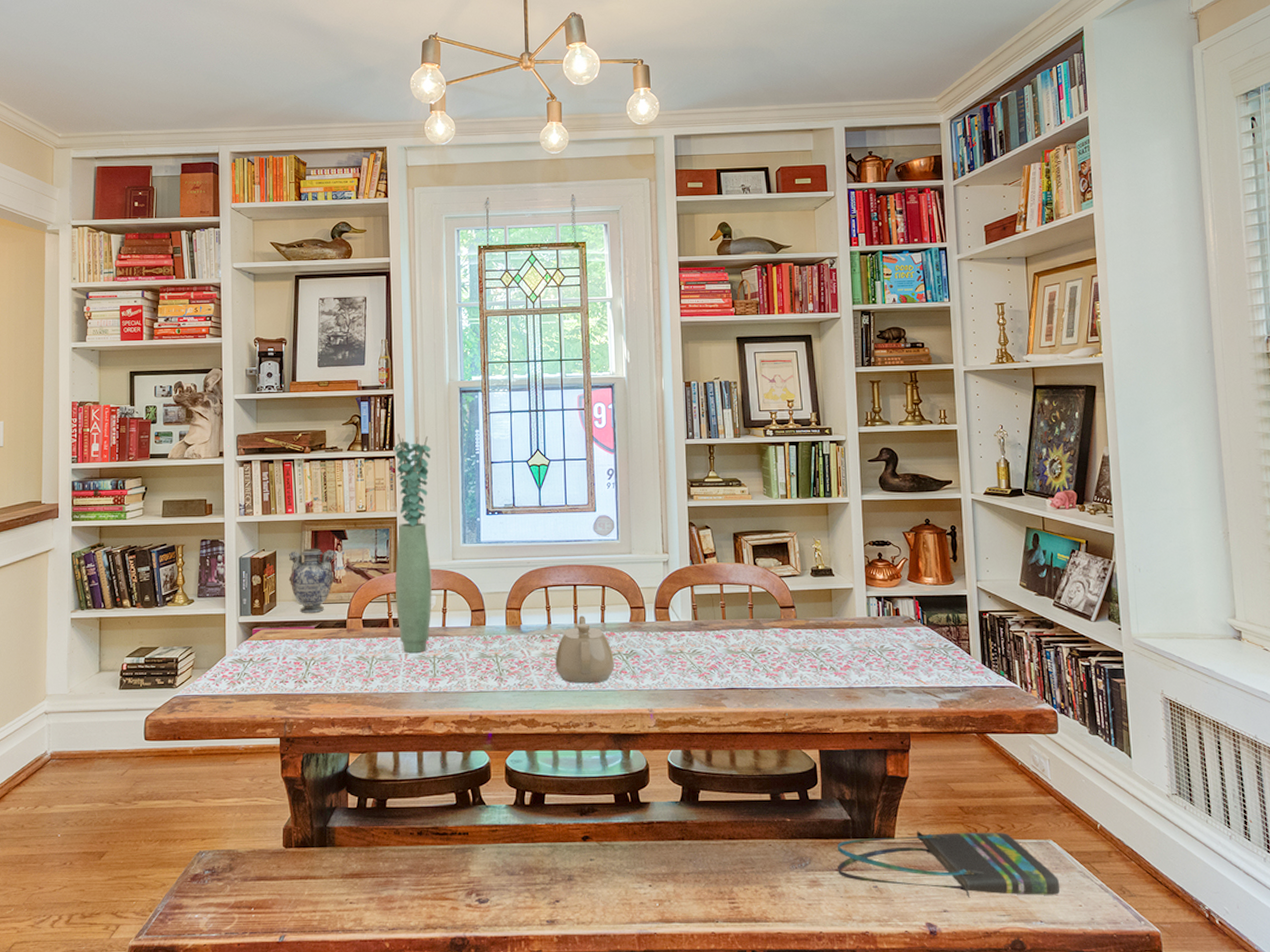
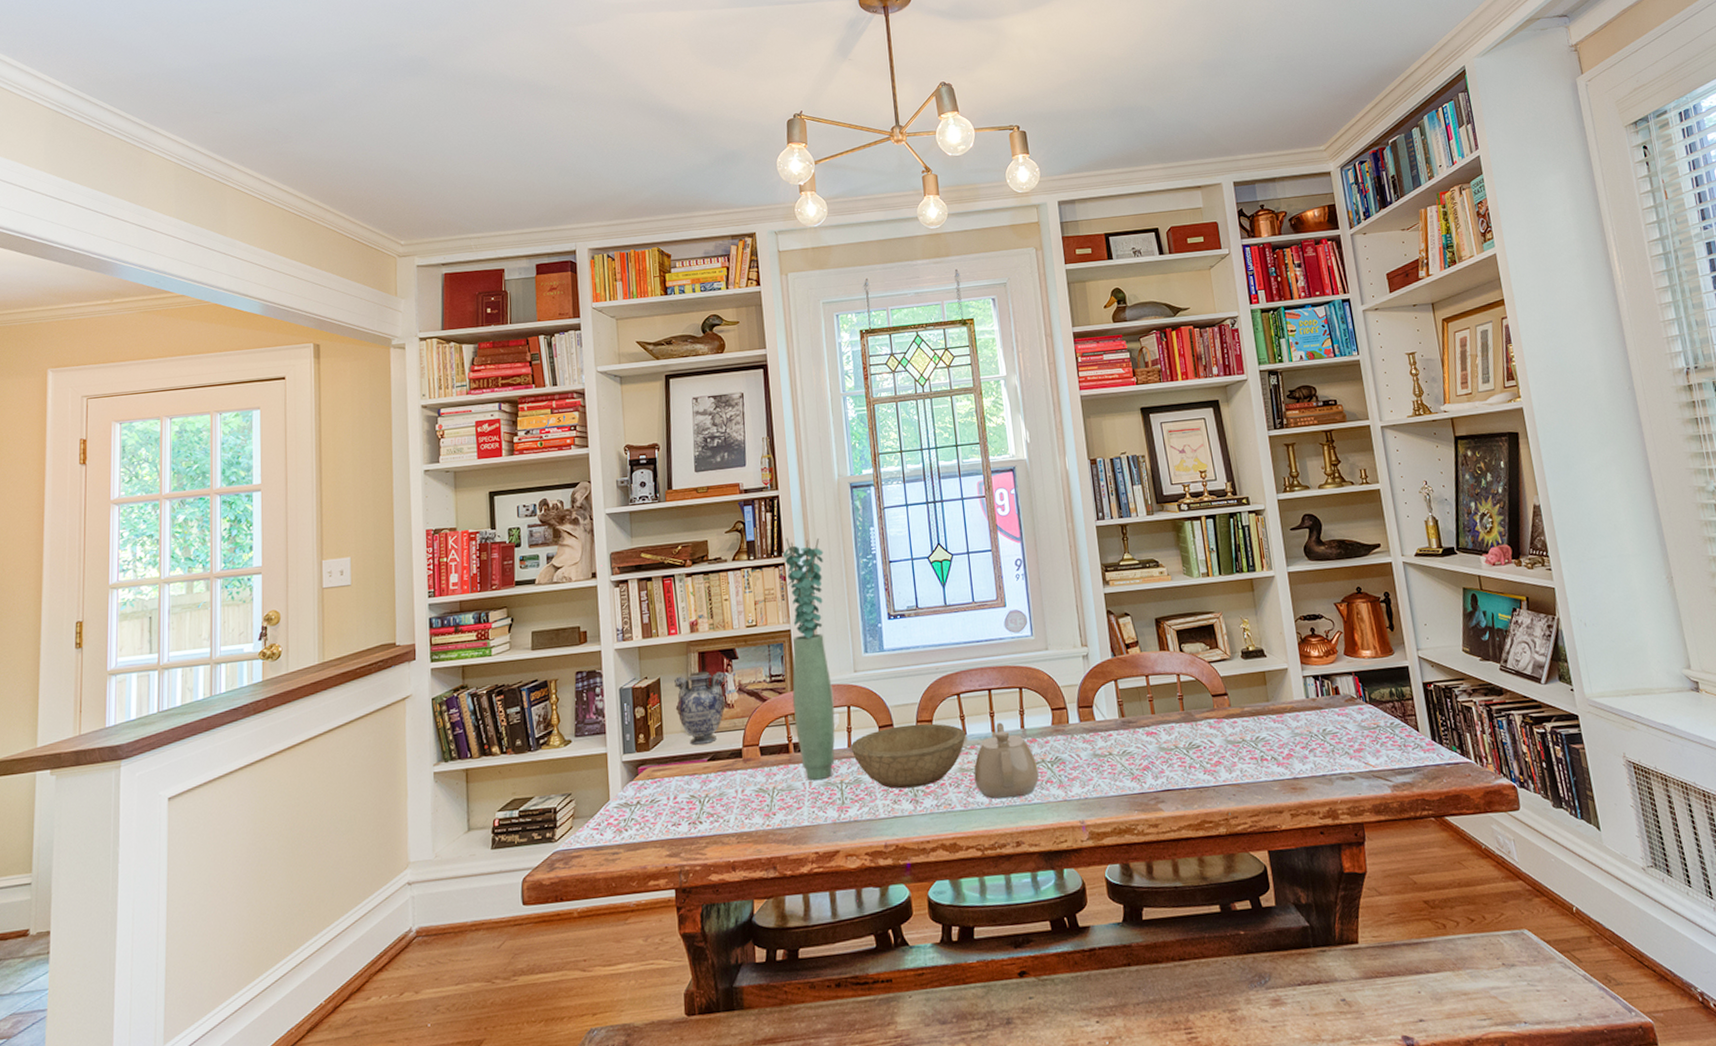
bowl: none [445,610,550,667] -> present [850,723,966,789]
tote bag: present [837,831,1061,898] -> none [1297,925,1542,1003]

